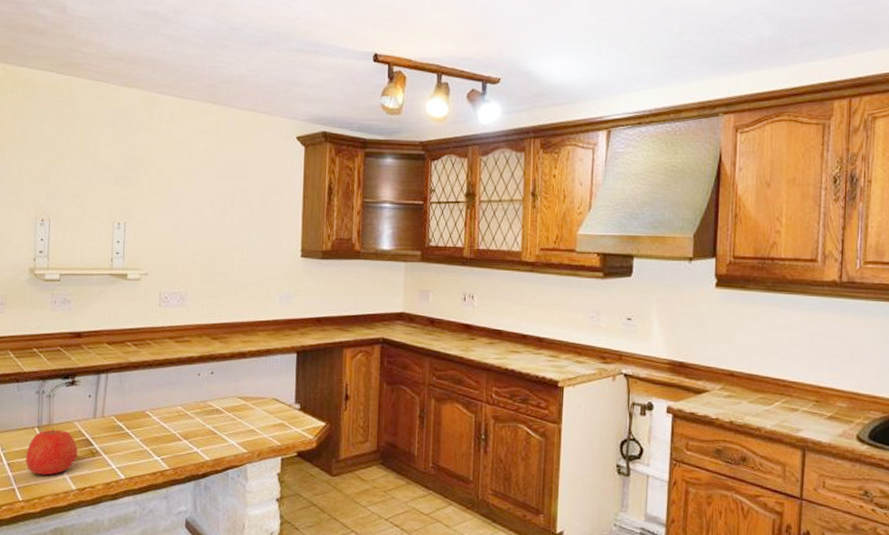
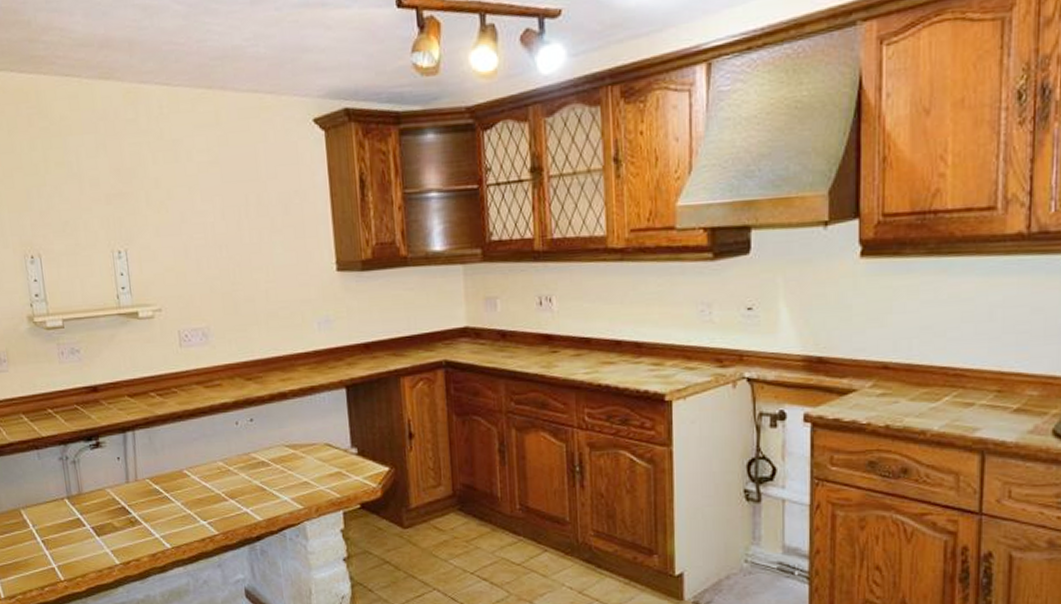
apple: present [26,428,78,476] -> none [59,498,116,551]

